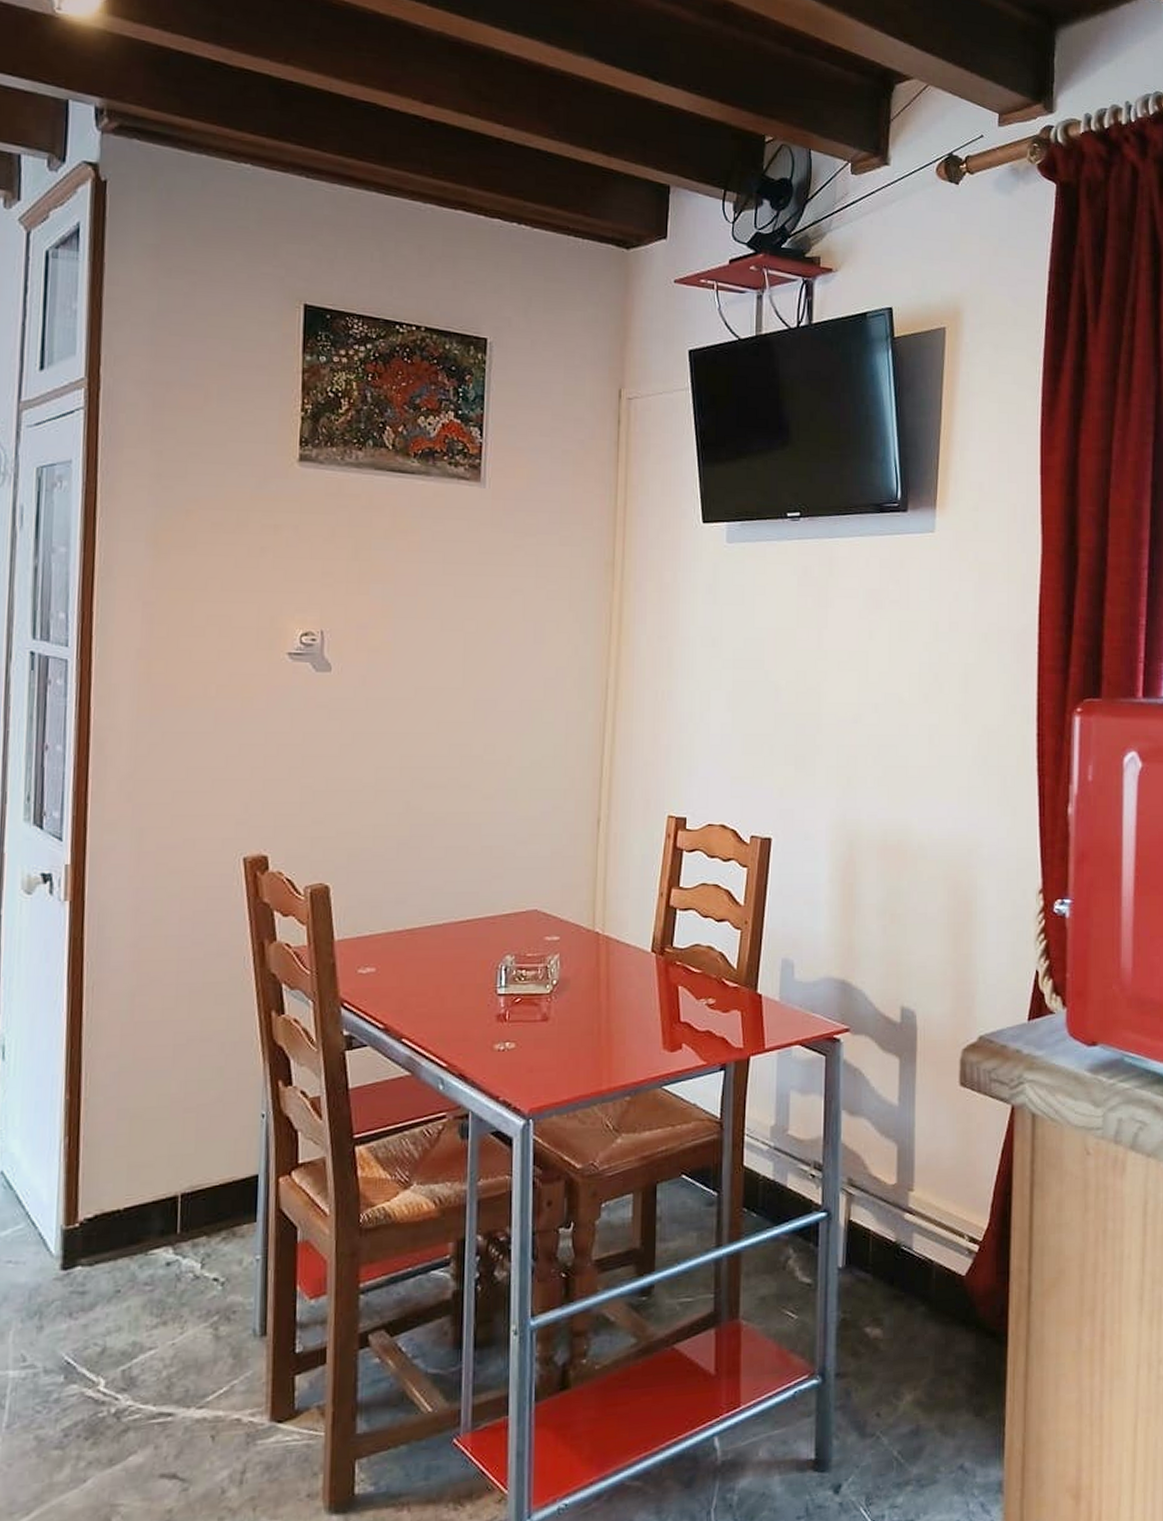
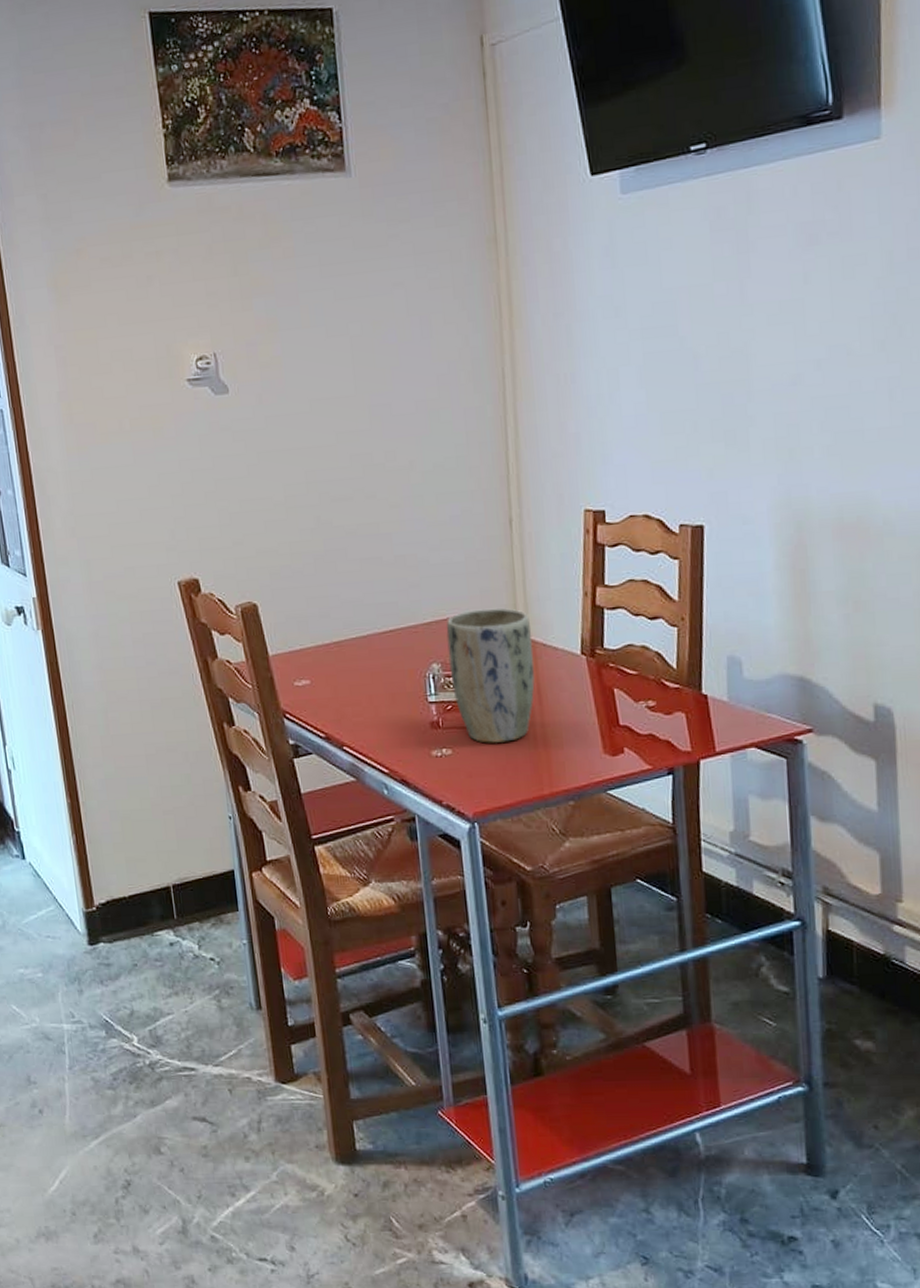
plant pot: none [523,903,607,1037] -> present [446,608,535,743]

